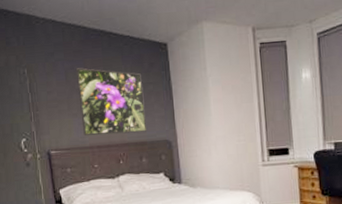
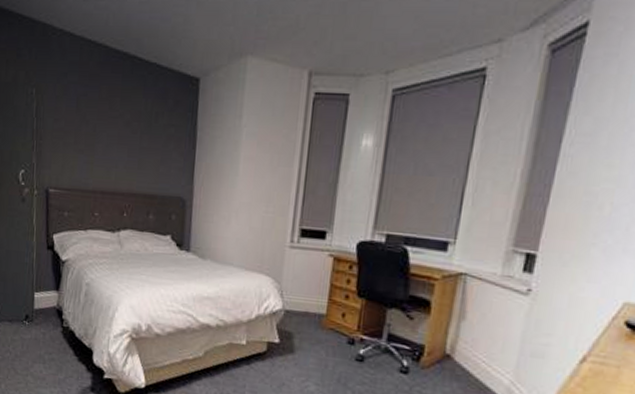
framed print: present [75,68,148,136] -> none [87,95,164,183]

